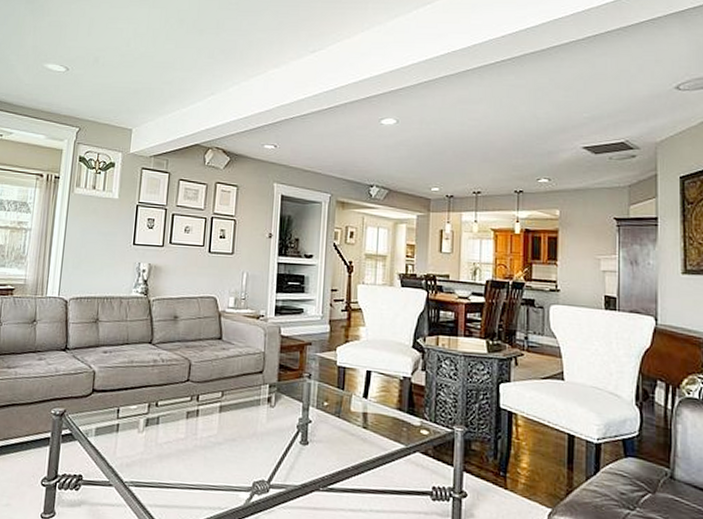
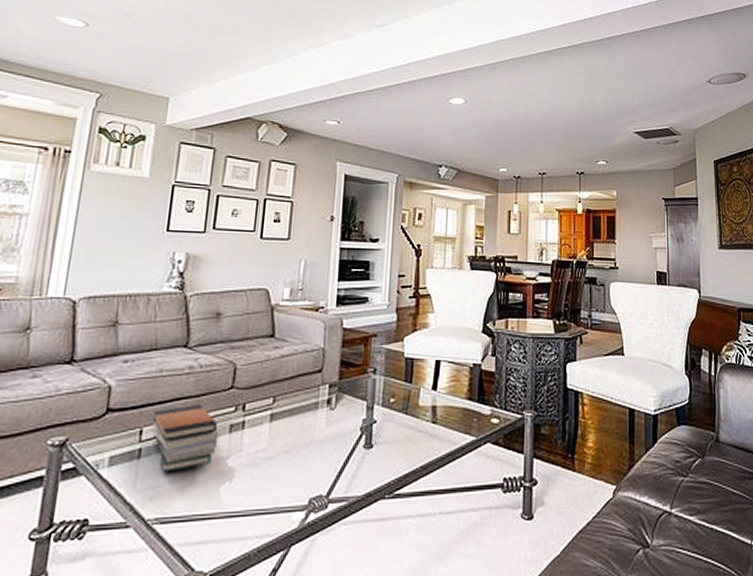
book stack: none [126,392,179,446] -> present [151,404,220,472]

